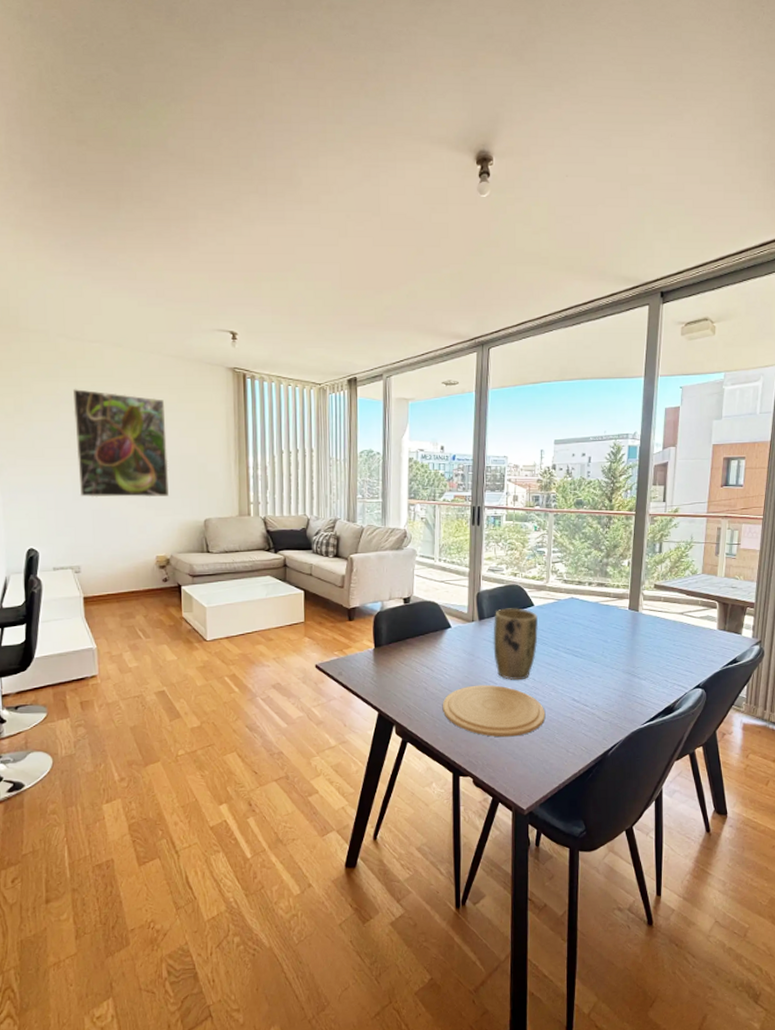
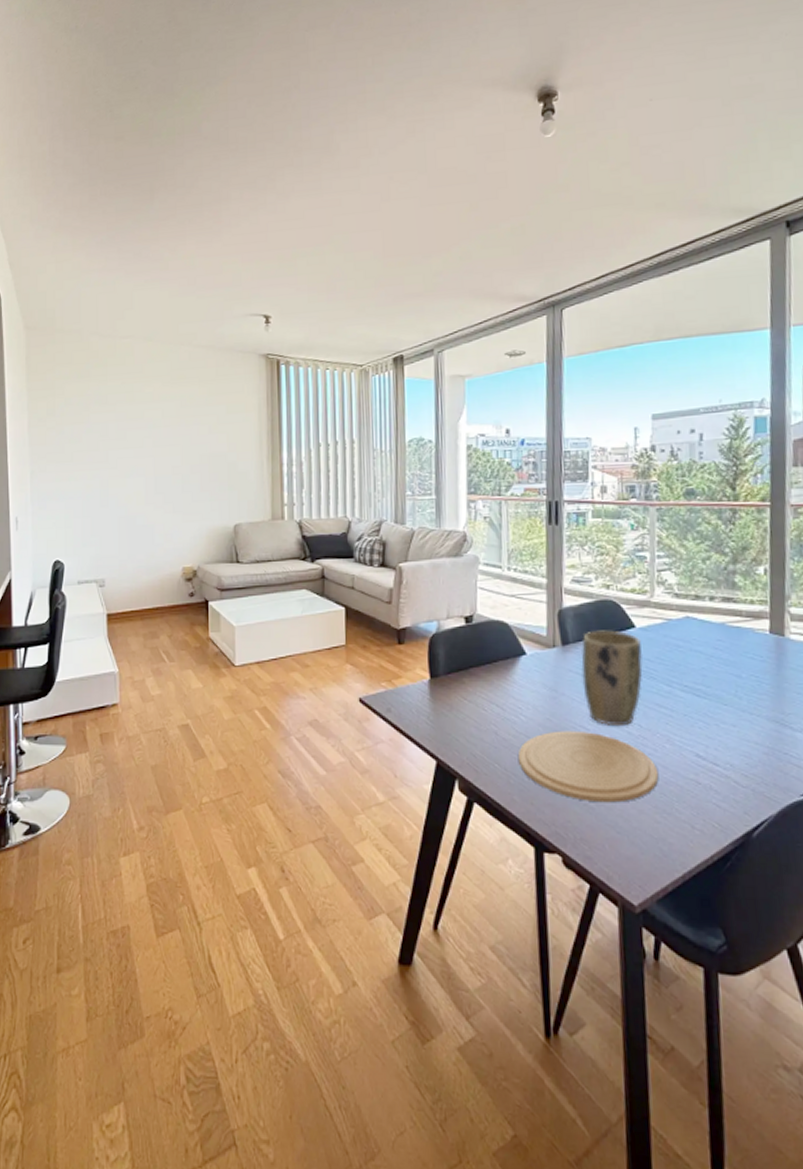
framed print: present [72,388,169,498] -> none [103,387,197,504]

